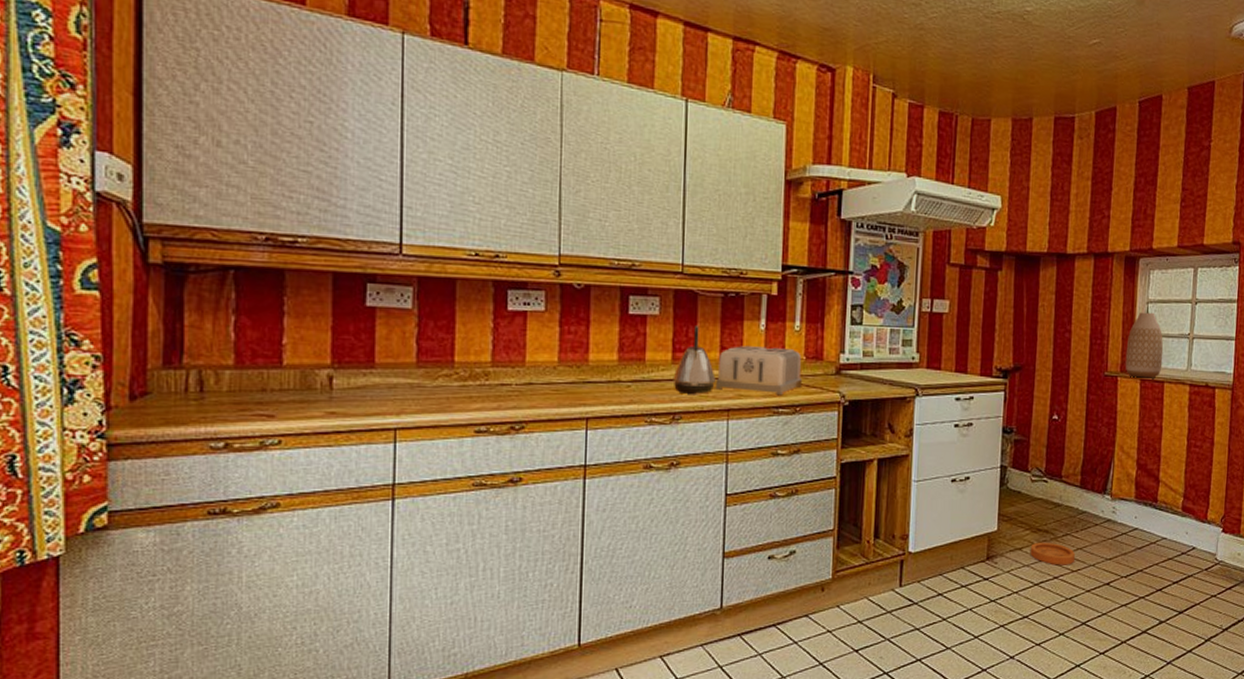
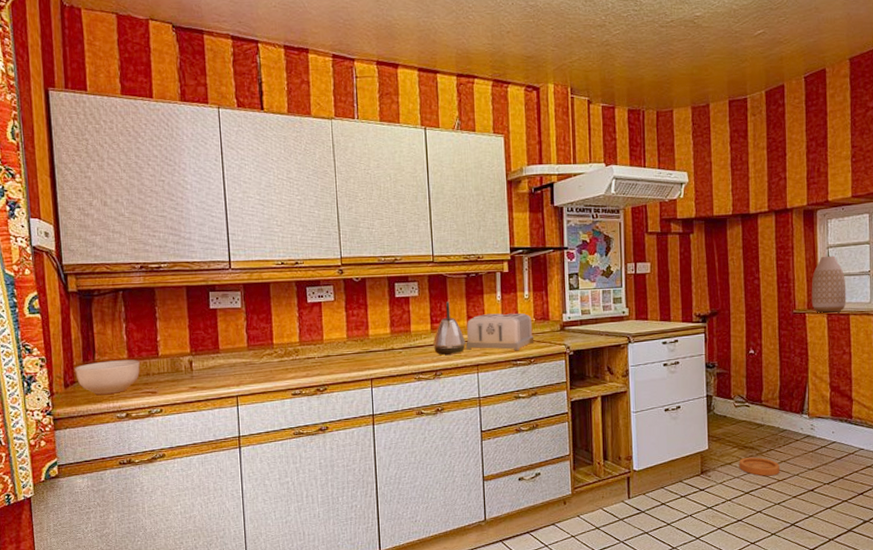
bowl: none [149,366,254,415] -> present [75,359,141,396]

